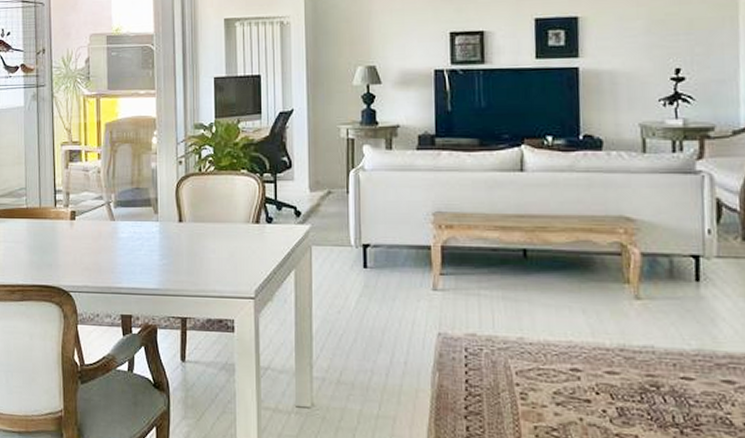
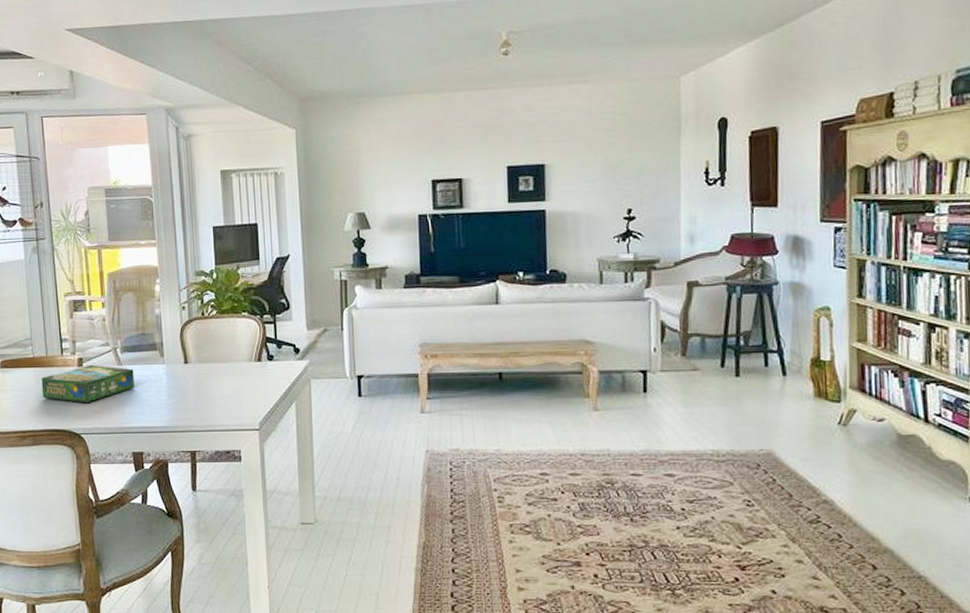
board game: none [33,218,126,259] -> present [41,364,135,403]

